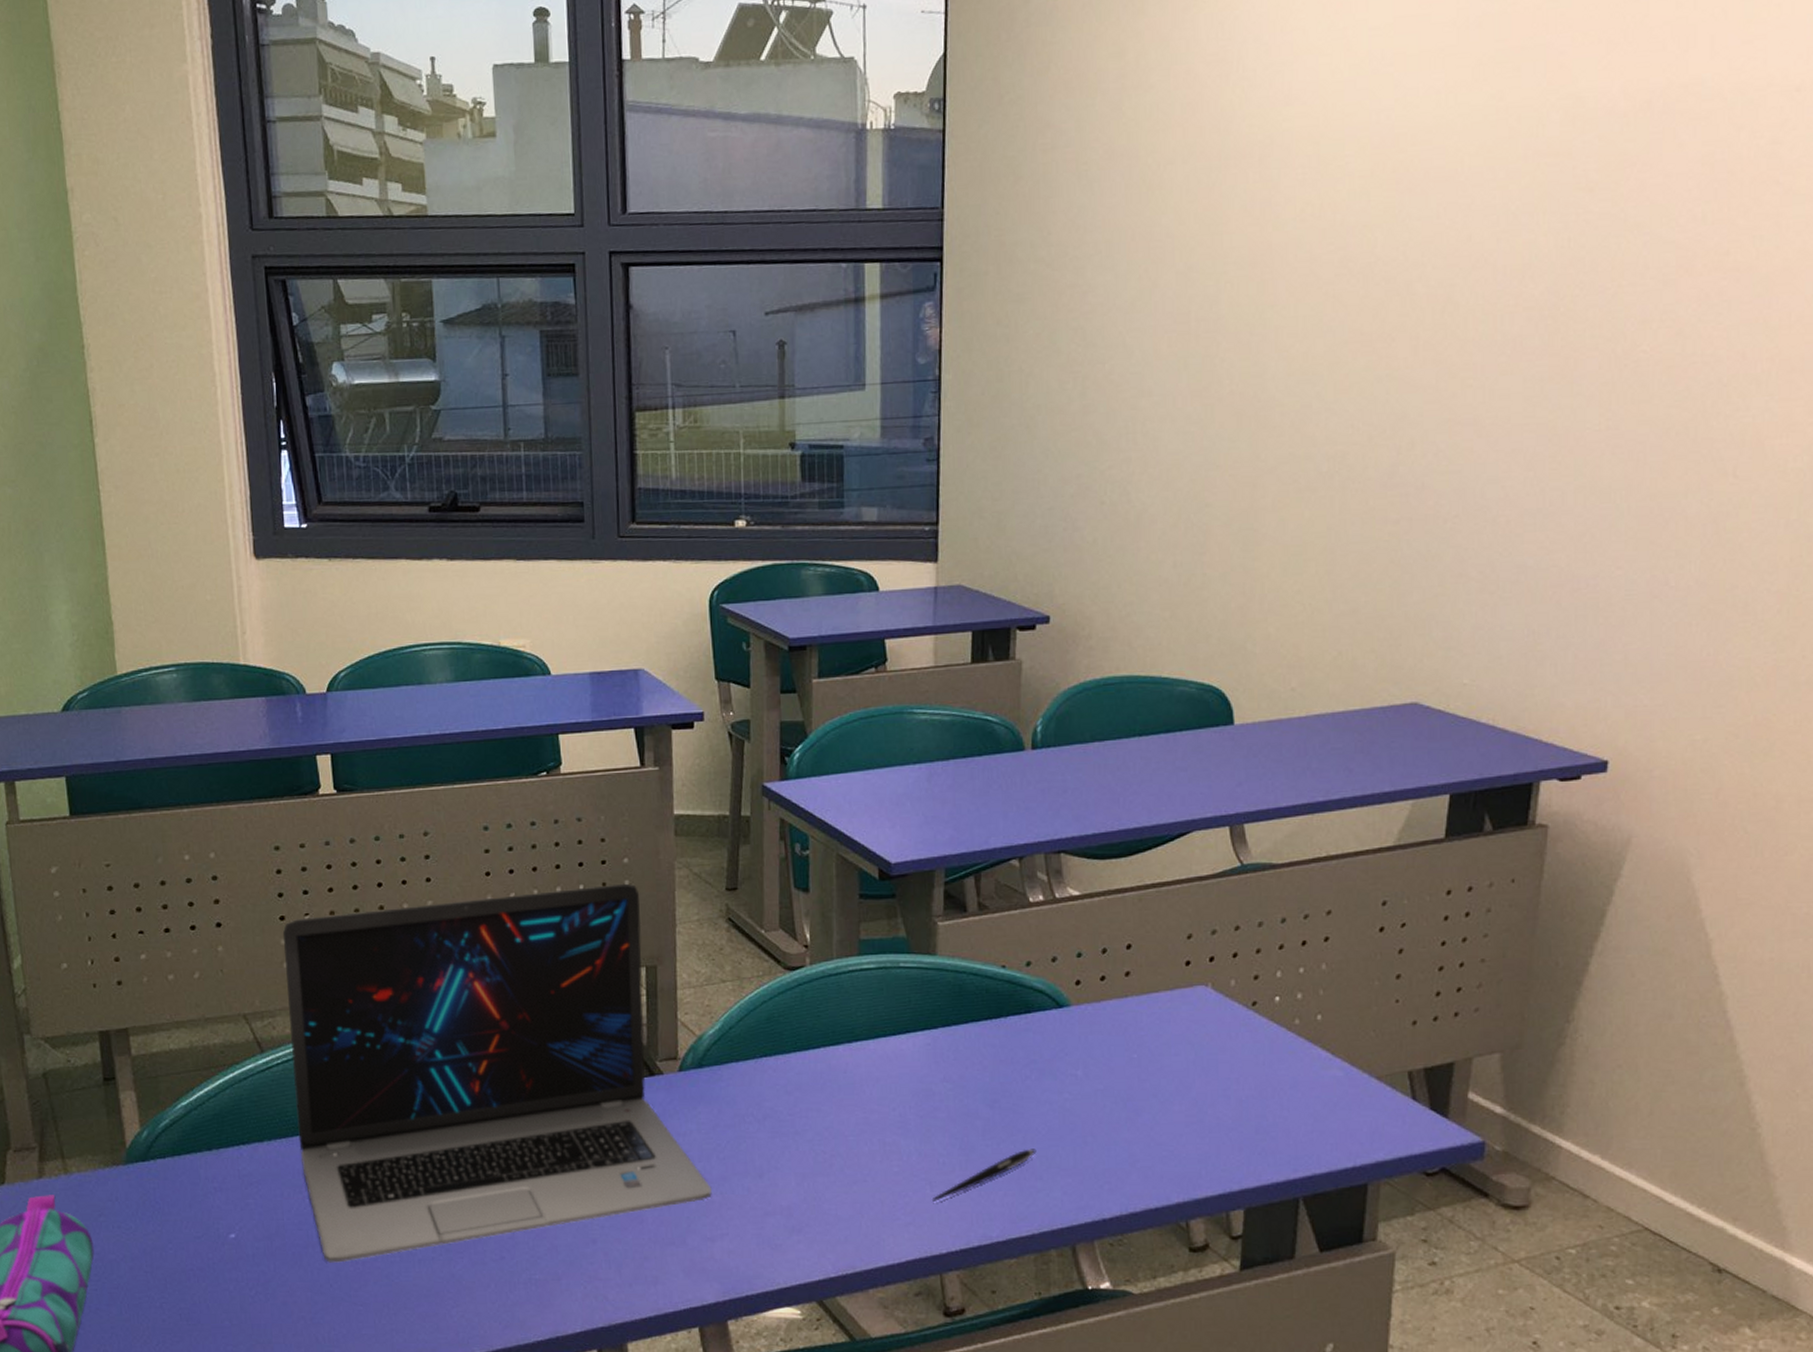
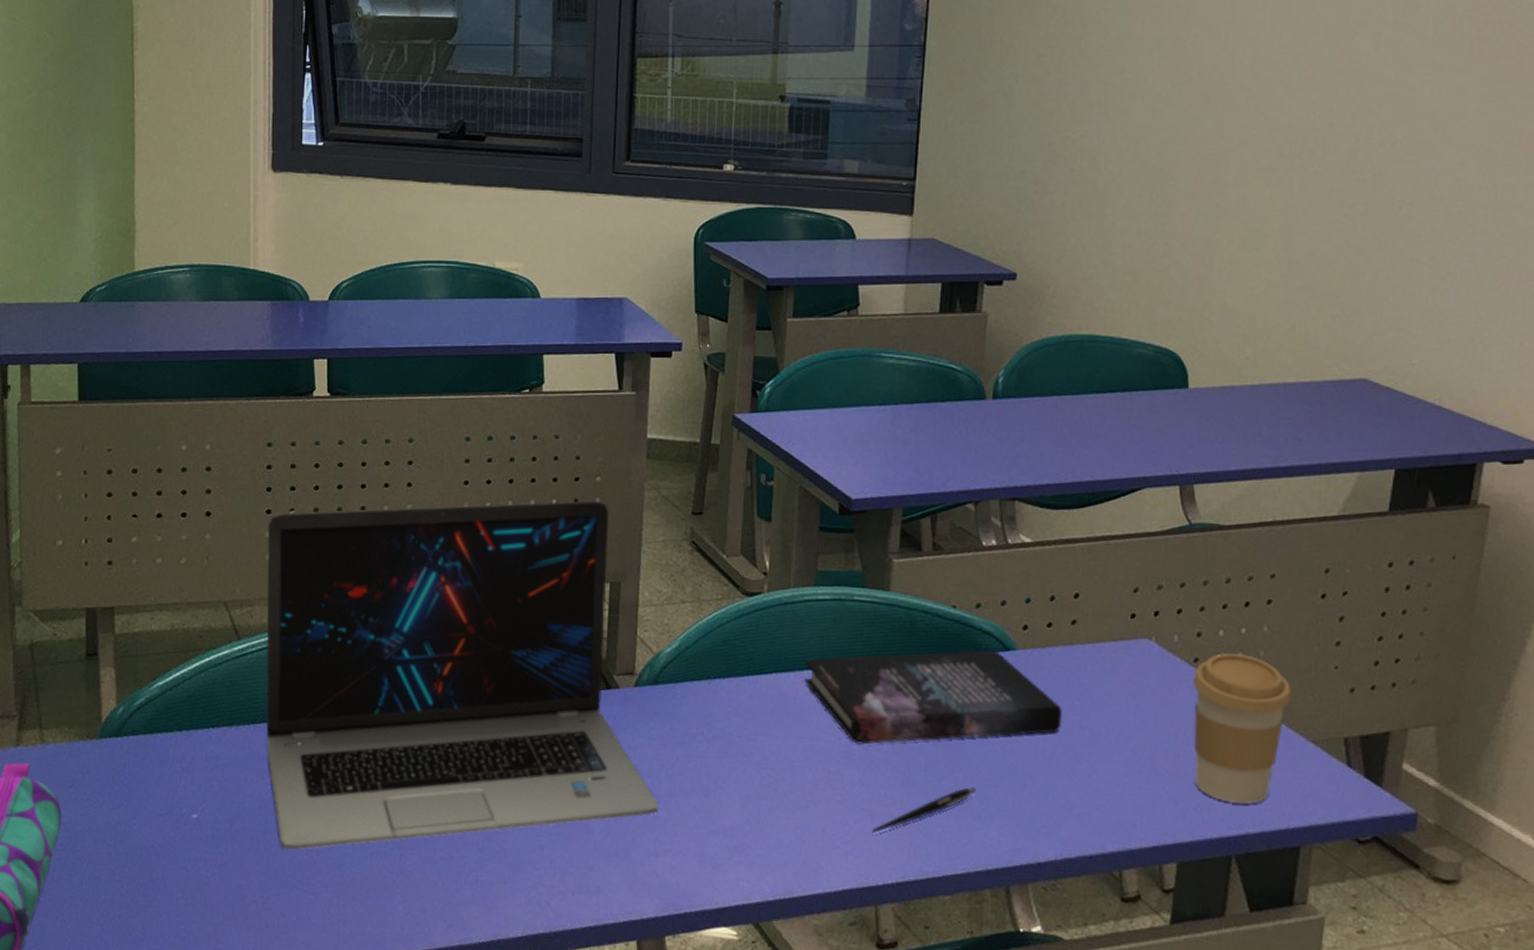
book: none [853,1009,1121,1114] -> present [805,650,1063,745]
coffee cup: none [1251,993,1353,1146] -> present [1192,652,1292,804]

